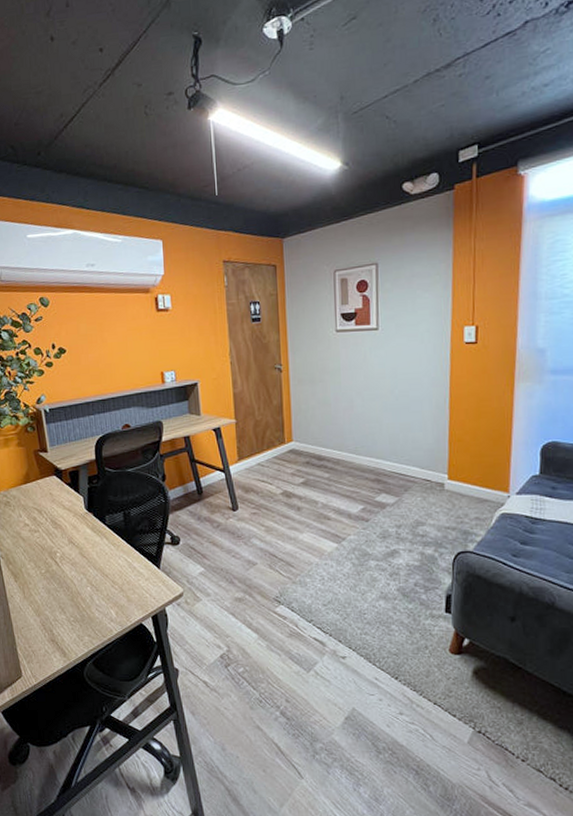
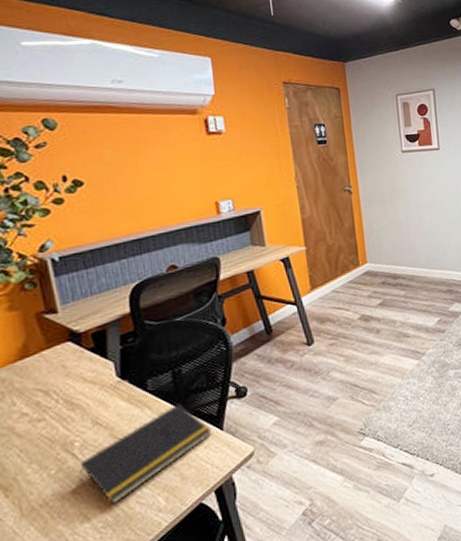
notepad: none [60,539,152,607] -> present [80,403,213,505]

